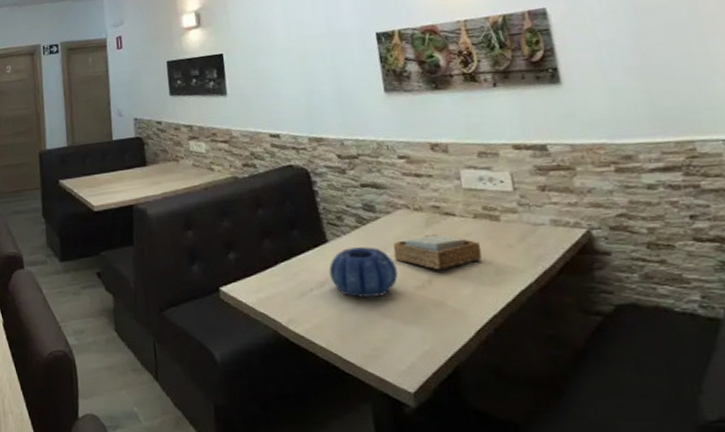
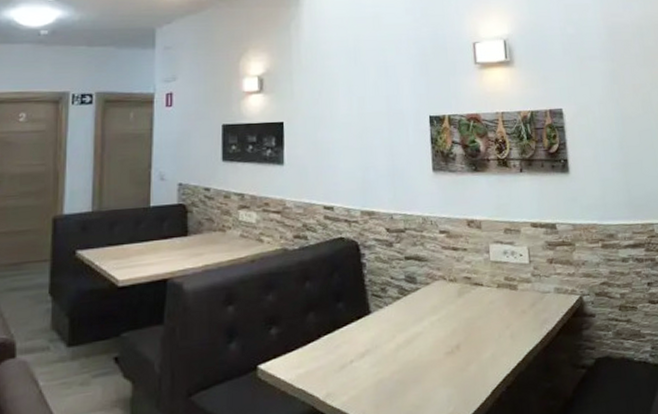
decorative bowl: present [329,247,399,298] -> none [369,317,432,367]
napkin holder: present [393,233,482,271] -> none [429,302,502,337]

